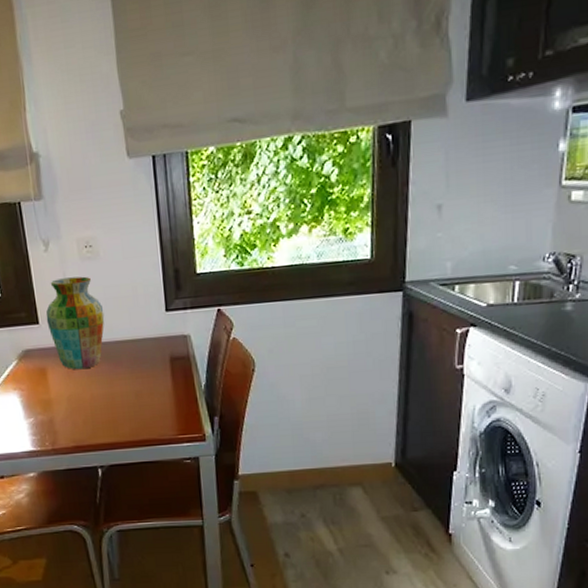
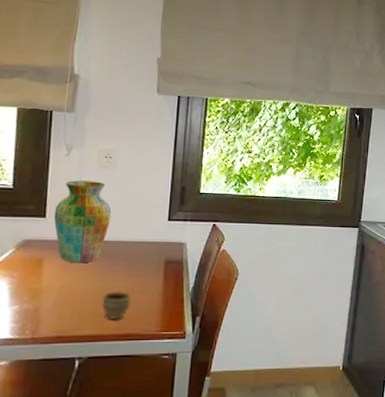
cup: none [111,394,142,427] -> present [101,290,131,321]

